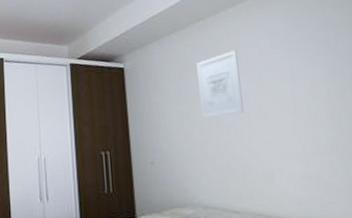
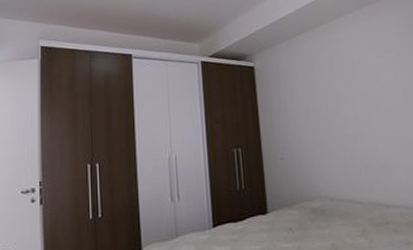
wall art: present [197,50,244,119] -> none [321,53,364,116]

